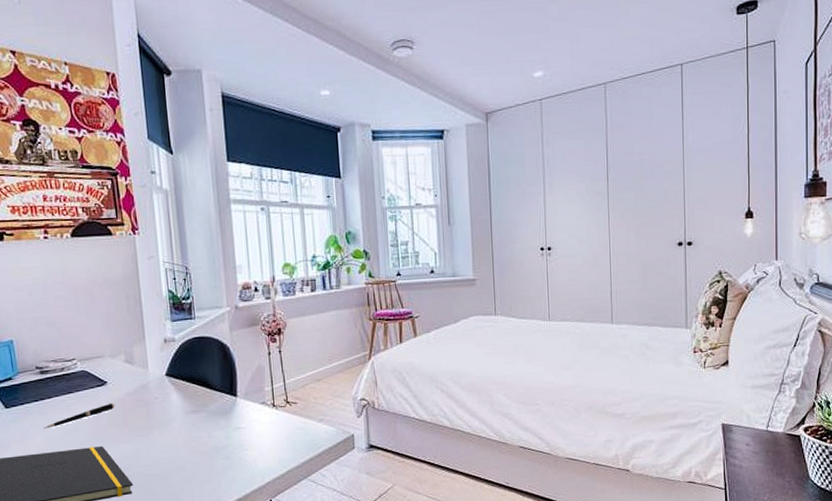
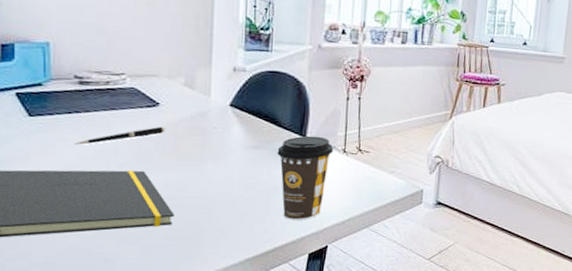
coffee cup: none [213,394,264,478] -> present [277,136,334,220]

